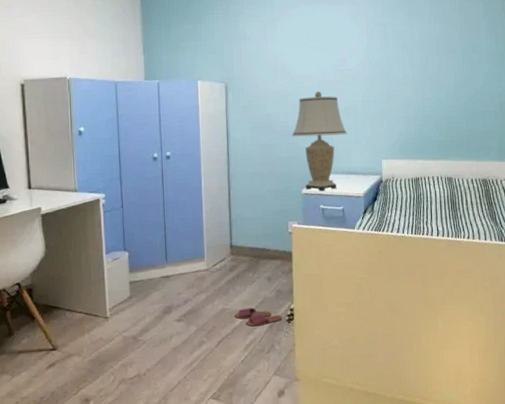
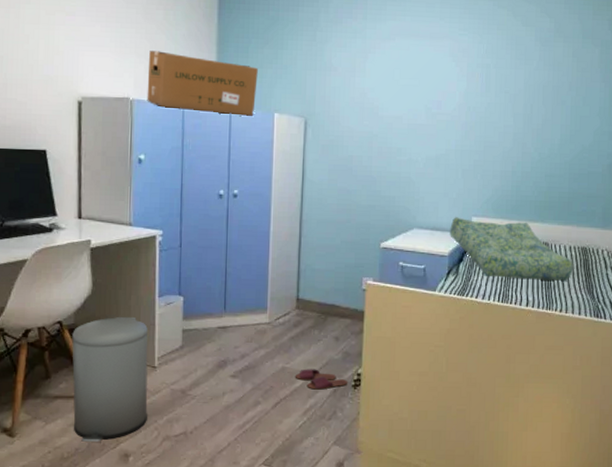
pedal bin: none [30,273,104,392] -> present [72,316,148,443]
box: none [81,33,180,86] -> present [147,51,258,117]
table lamp: present [292,91,347,192] -> none [374,135,436,247]
seat cushion: none [363,160,476,213] -> present [450,217,573,281]

